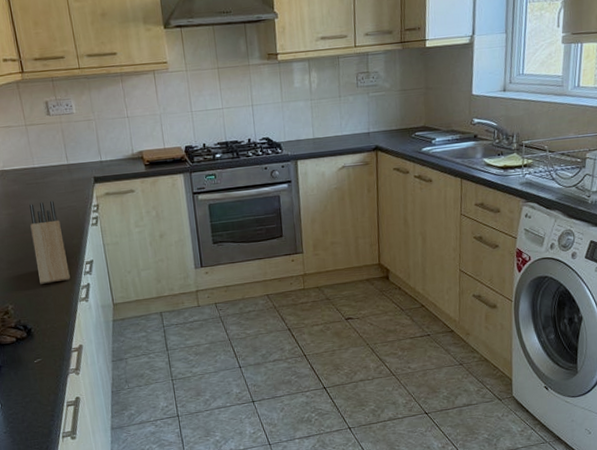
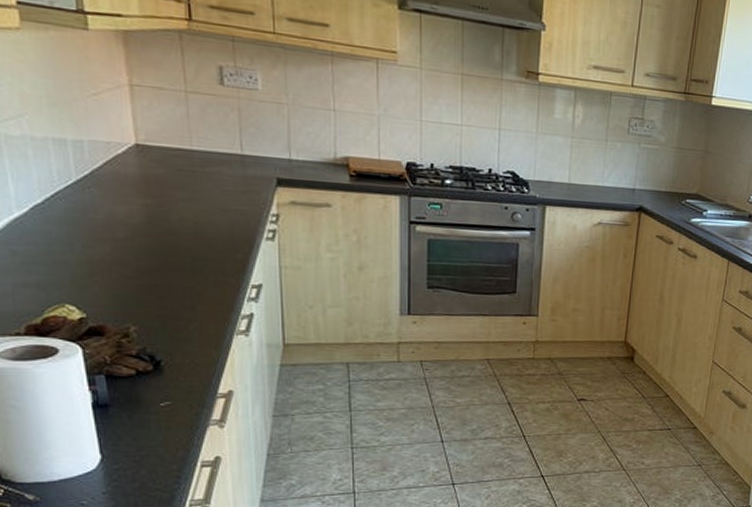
knife block: present [29,200,70,284] -> none [176,197,227,306]

